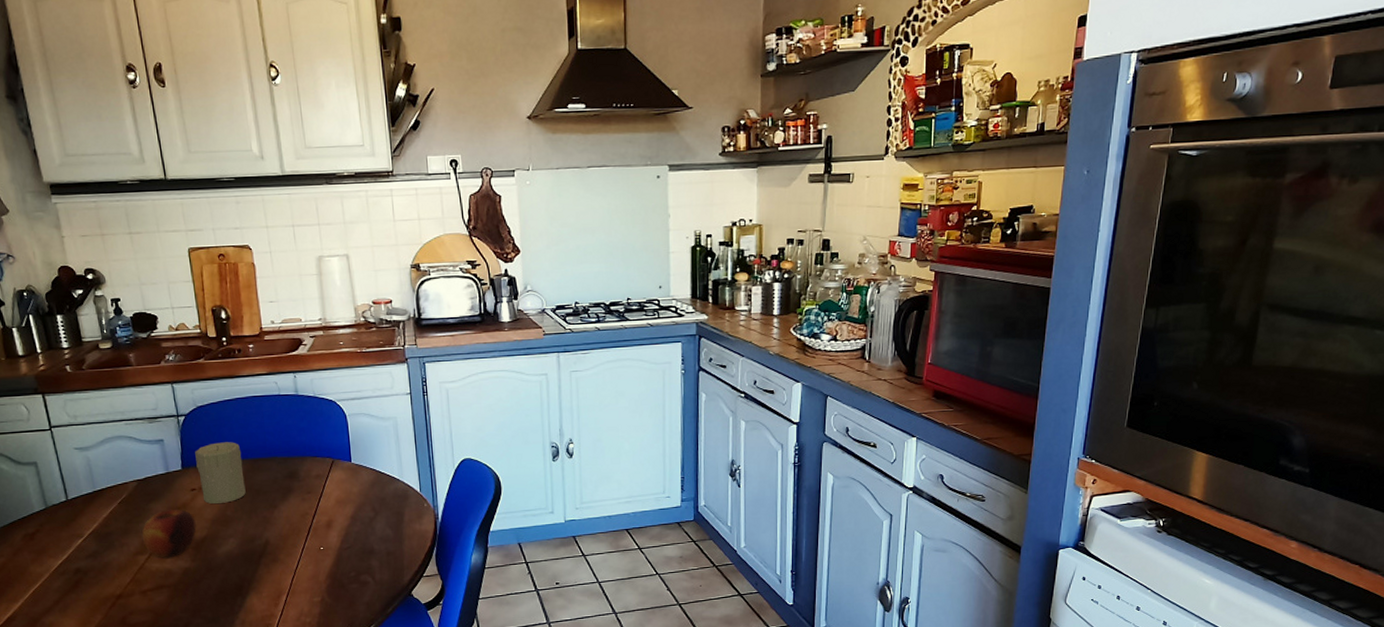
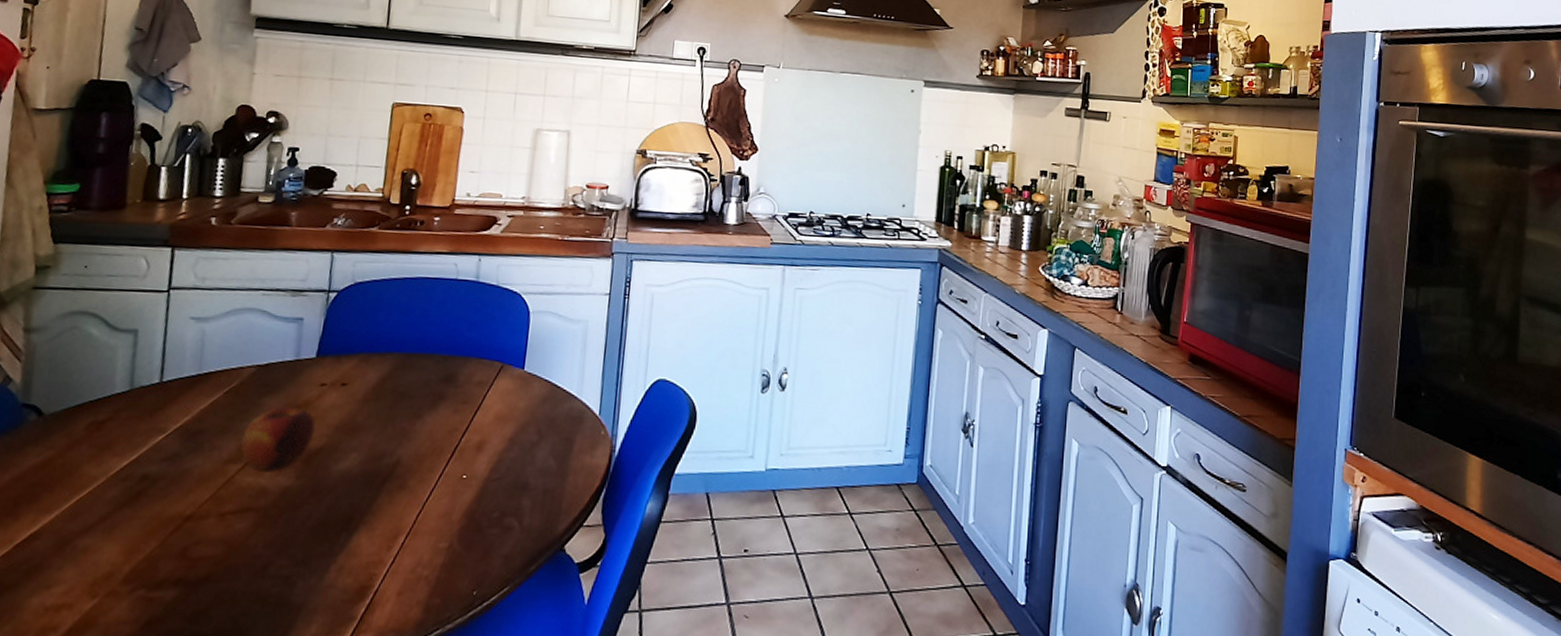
candle: present [195,442,246,504] -> none [332,328,395,406]

